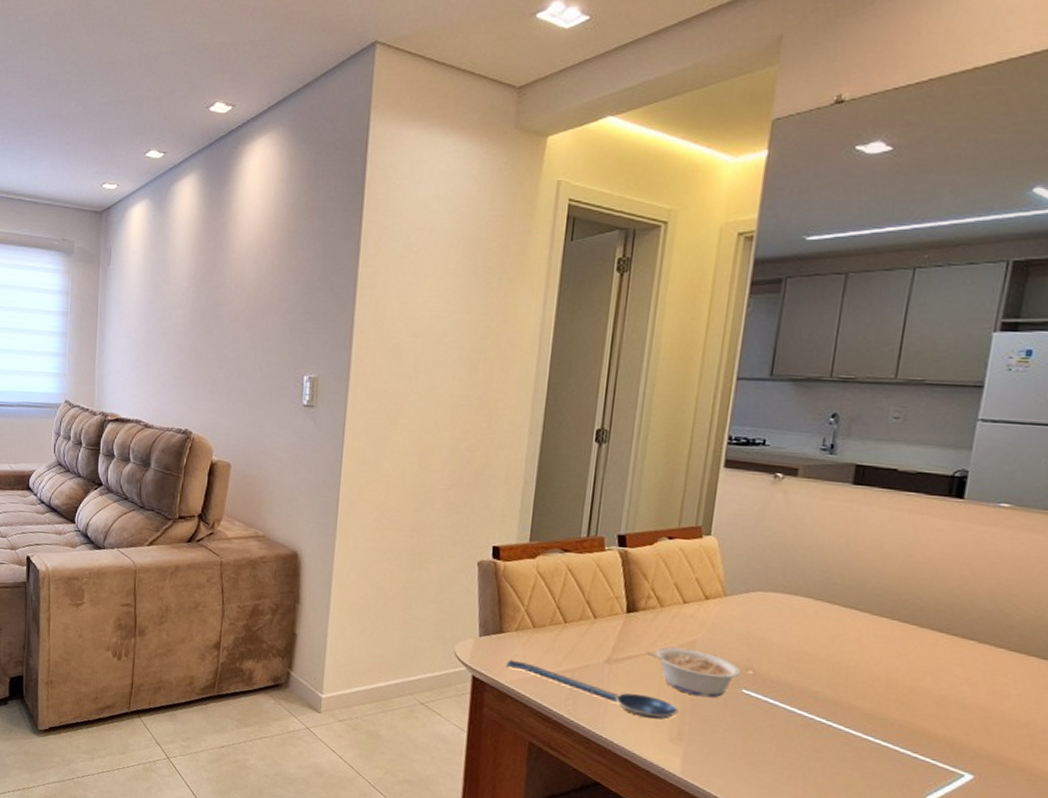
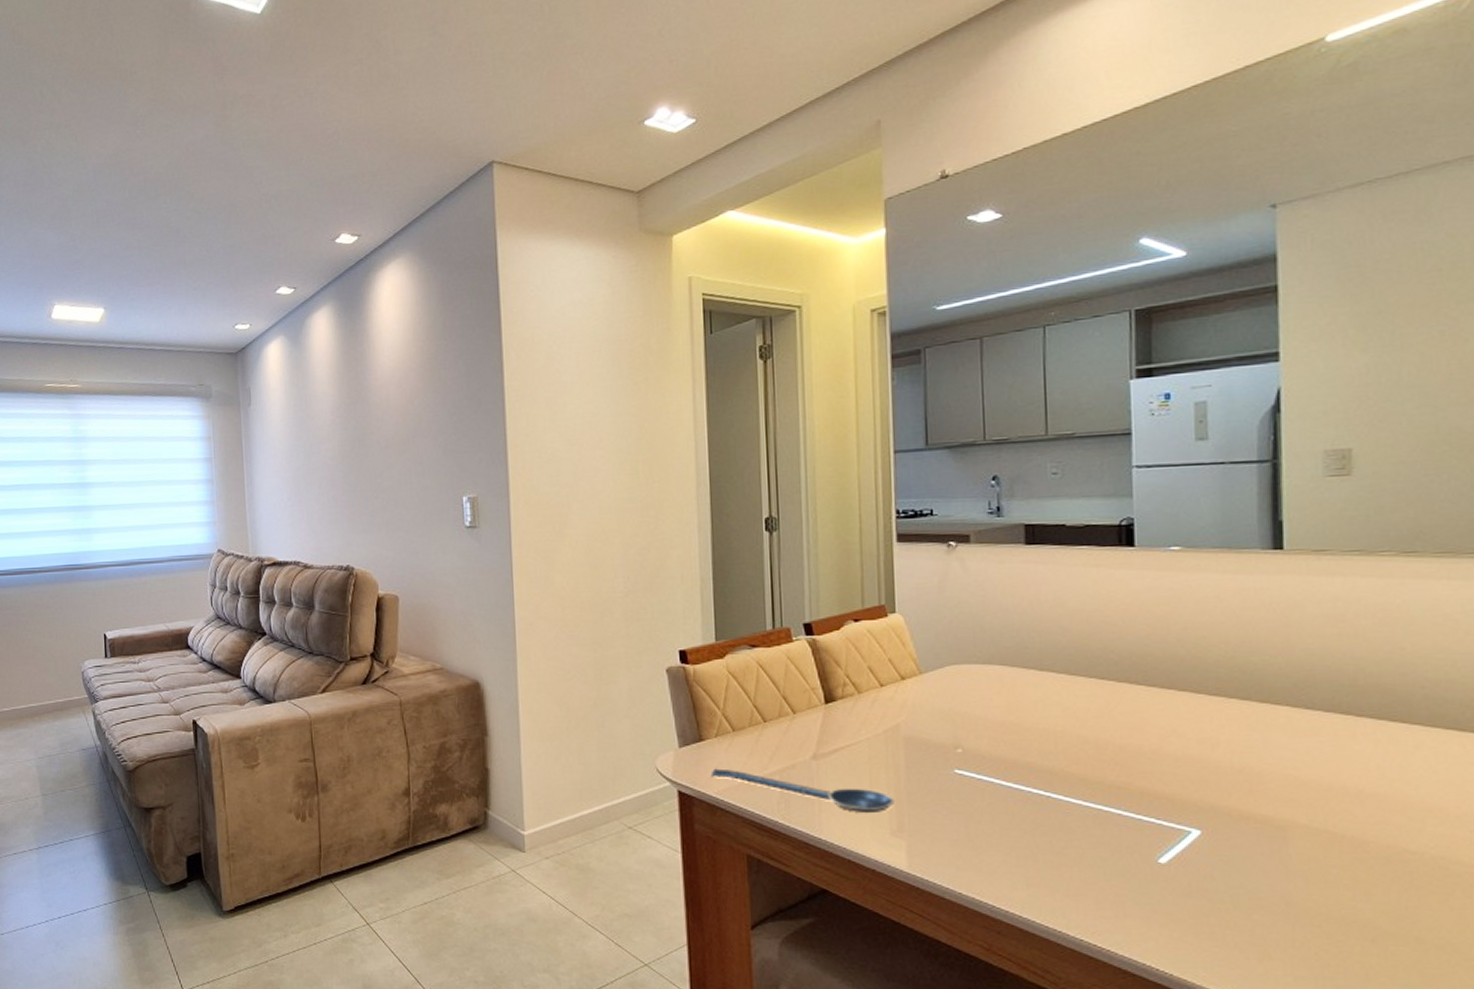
legume: present [644,647,741,698] -> none [849,733,950,783]

